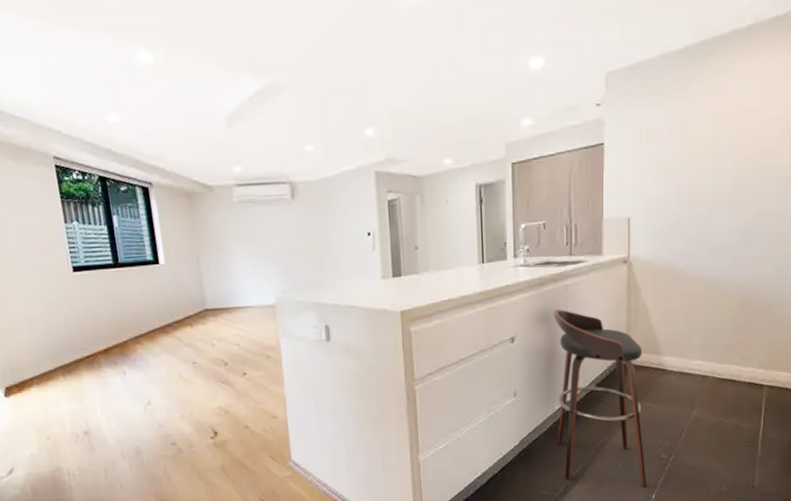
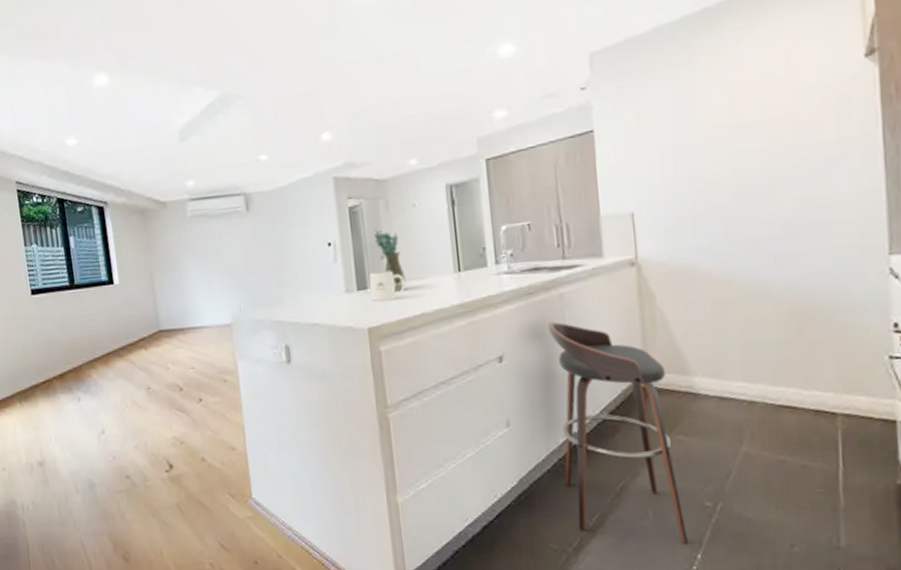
mug: none [403,260,436,288] -> present [369,271,406,302]
vase: none [410,222,436,279] -> present [374,230,406,292]

